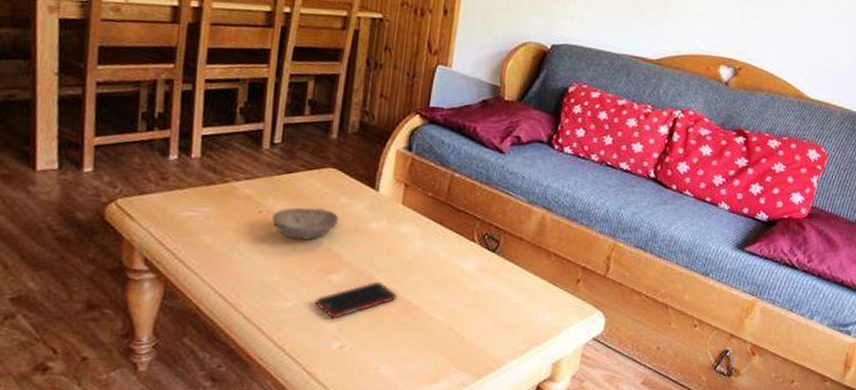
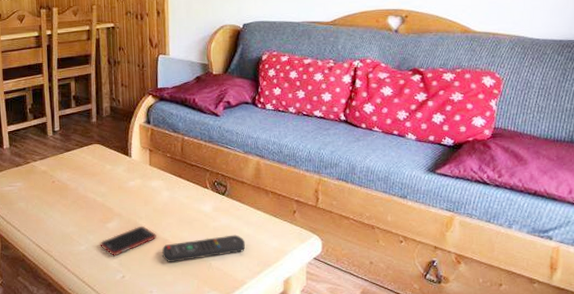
bowl: present [271,207,339,240] -> none [61,175,106,200]
remote control: none [399,302,513,332] -> present [162,234,246,262]

